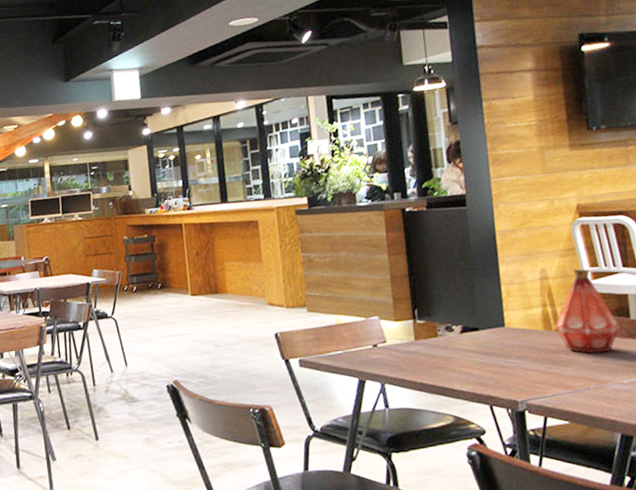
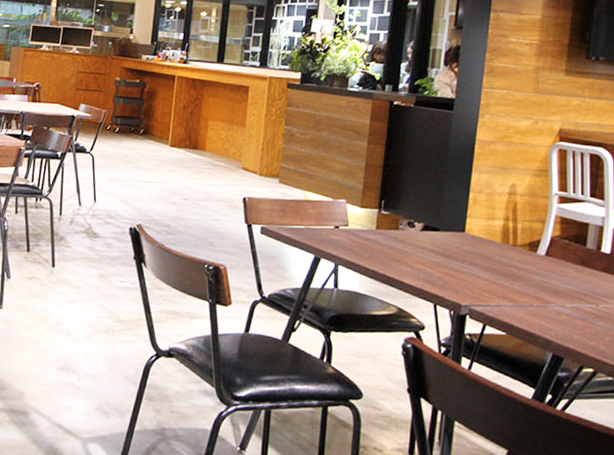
bottle: present [554,269,620,353] -> none [512,190,575,274]

